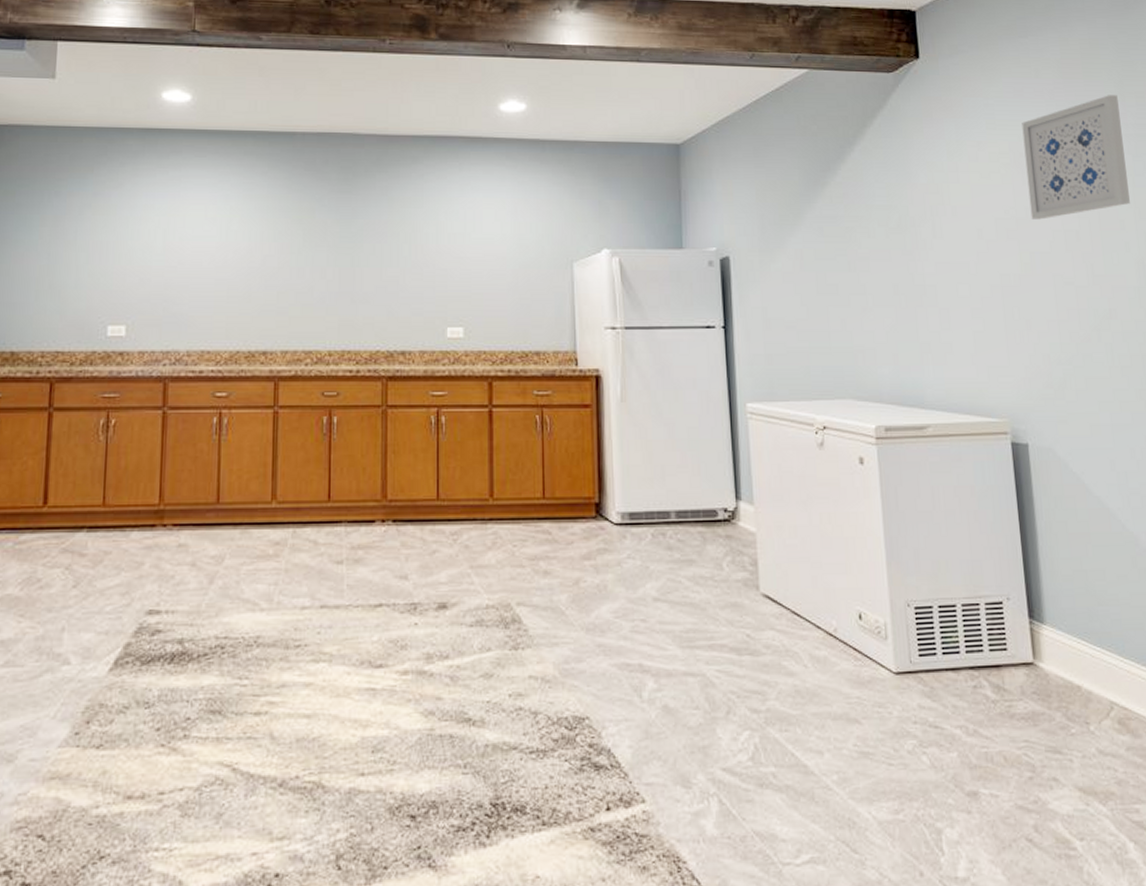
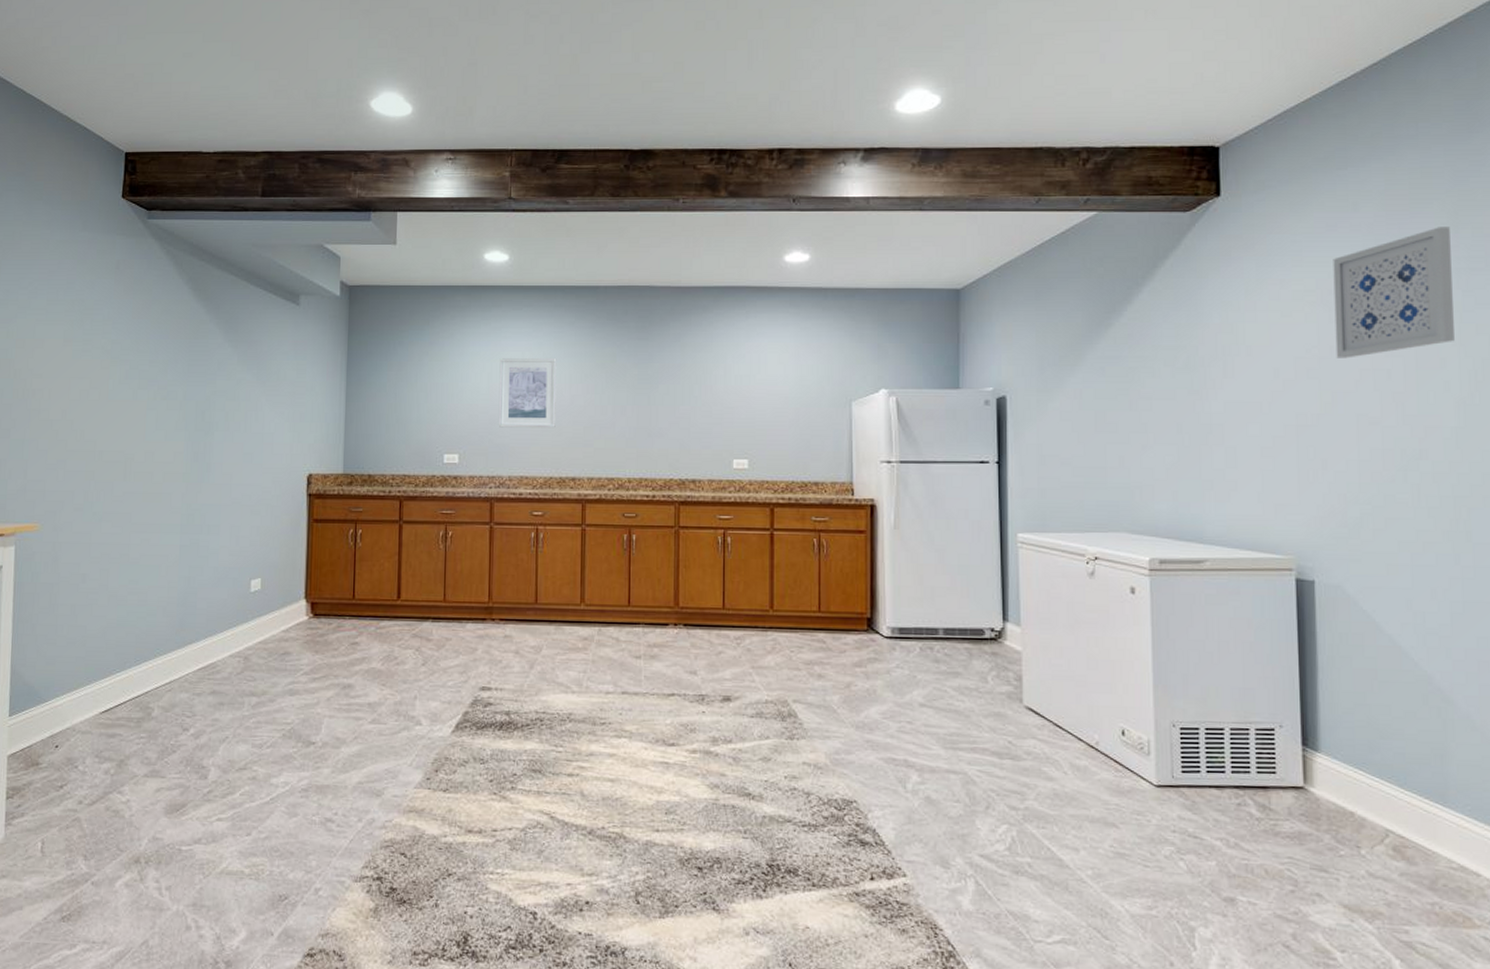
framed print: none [176,212,246,294] -> present [498,357,557,428]

